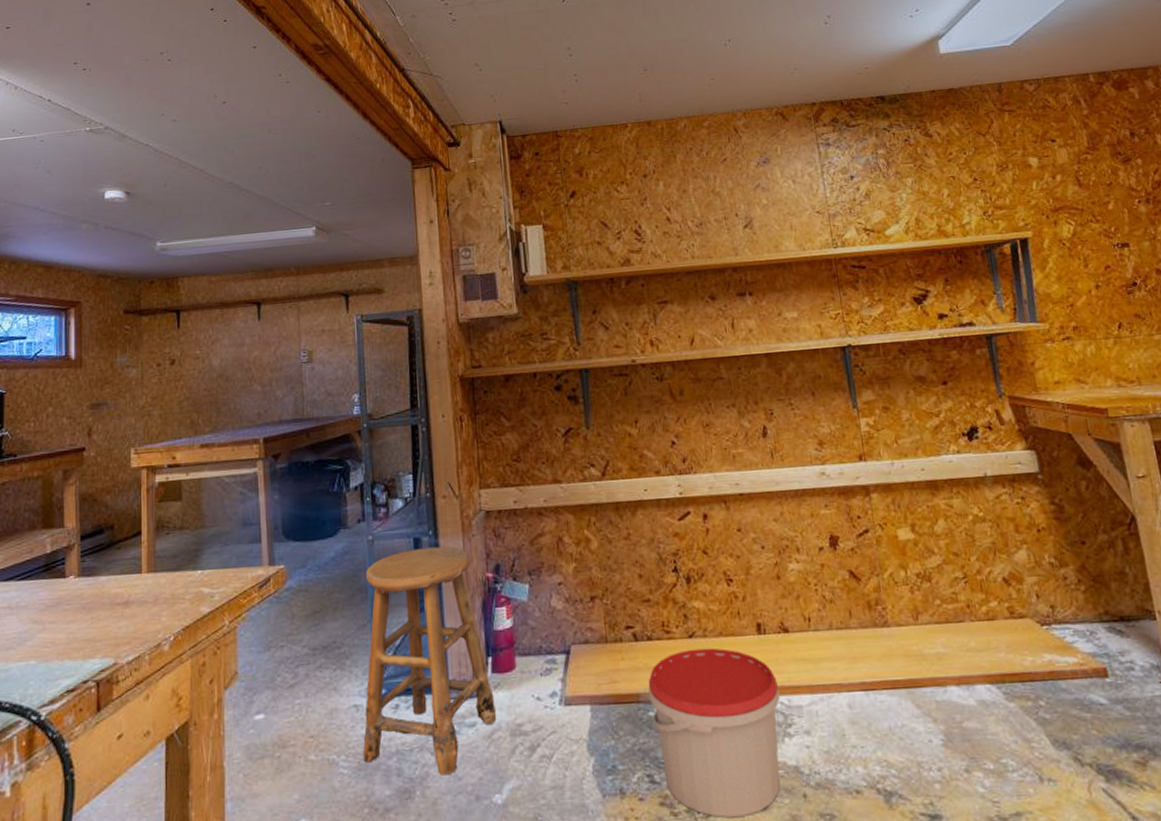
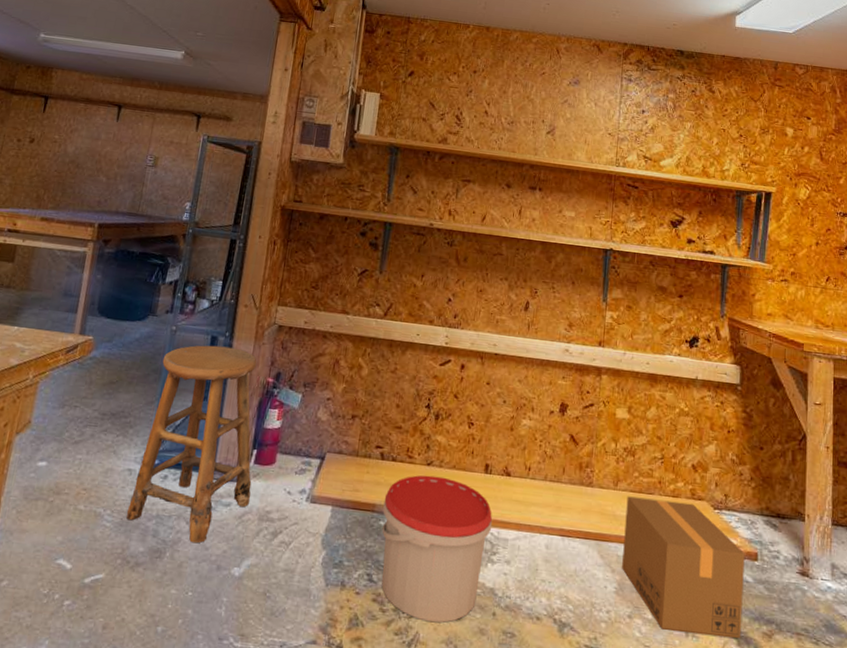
cardboard box: none [932,624,1109,779] -> present [622,496,745,639]

